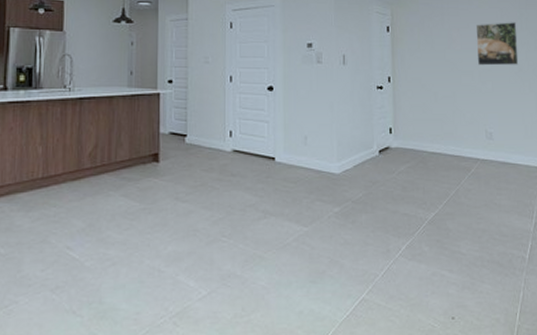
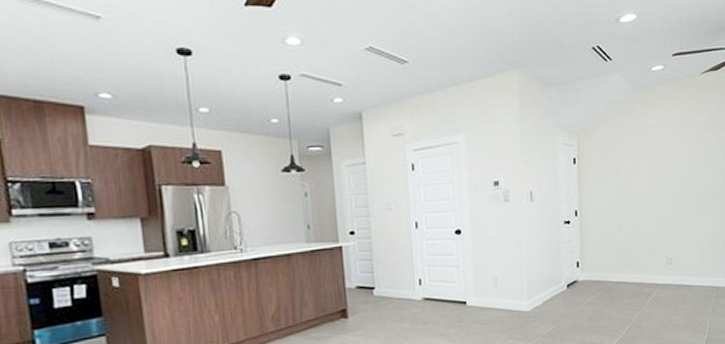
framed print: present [475,22,519,66] -> none [659,146,698,193]

